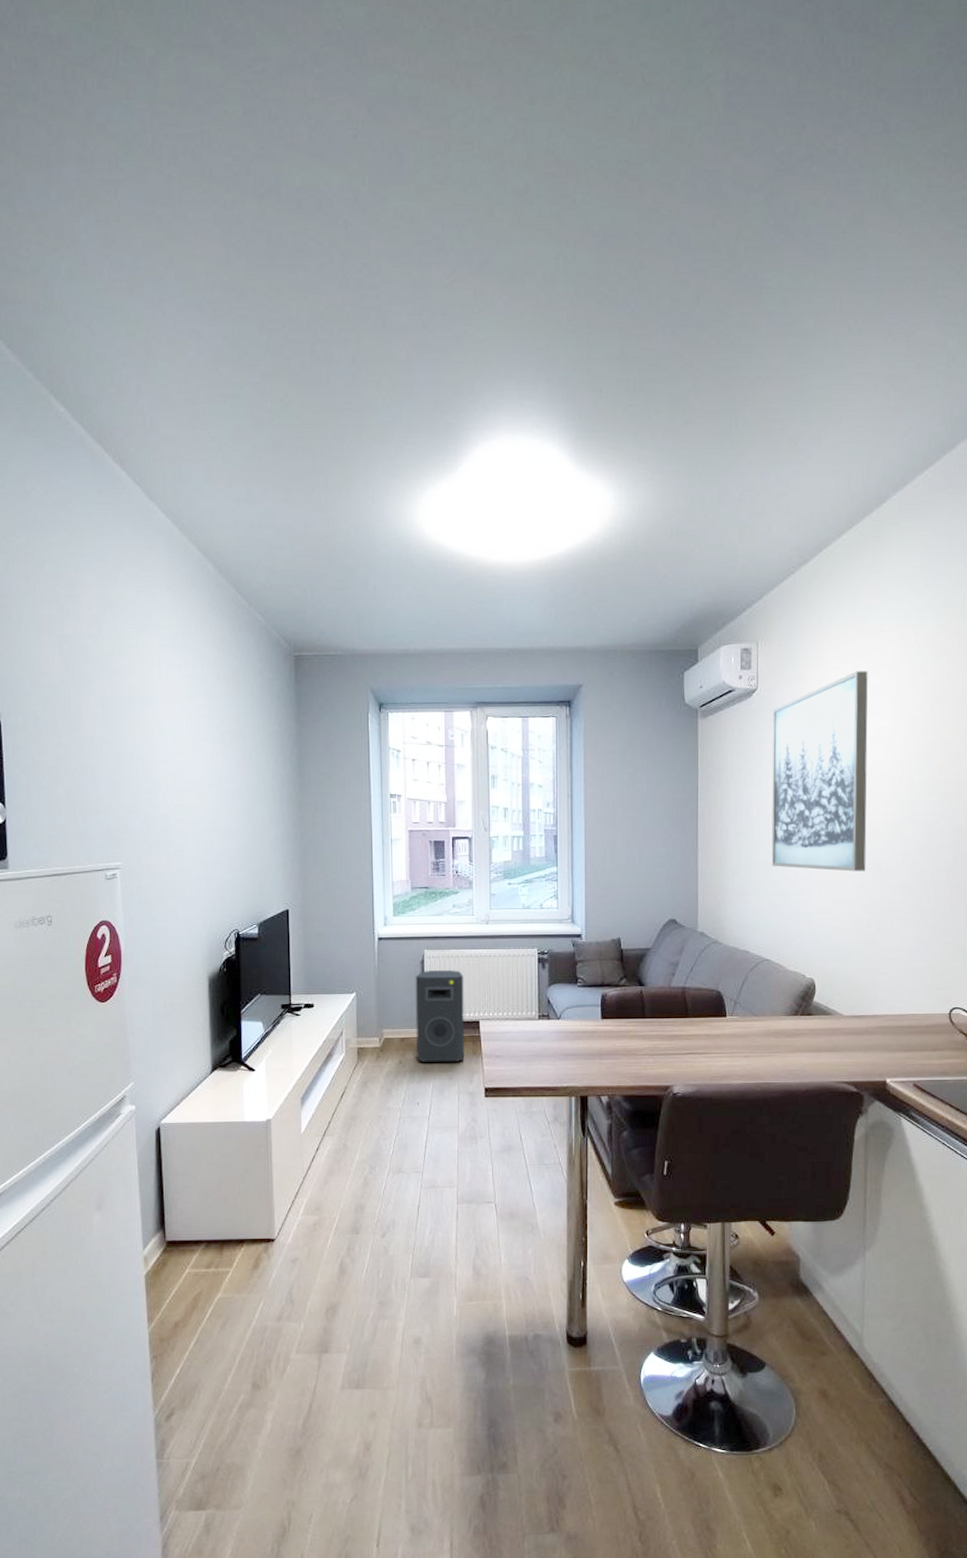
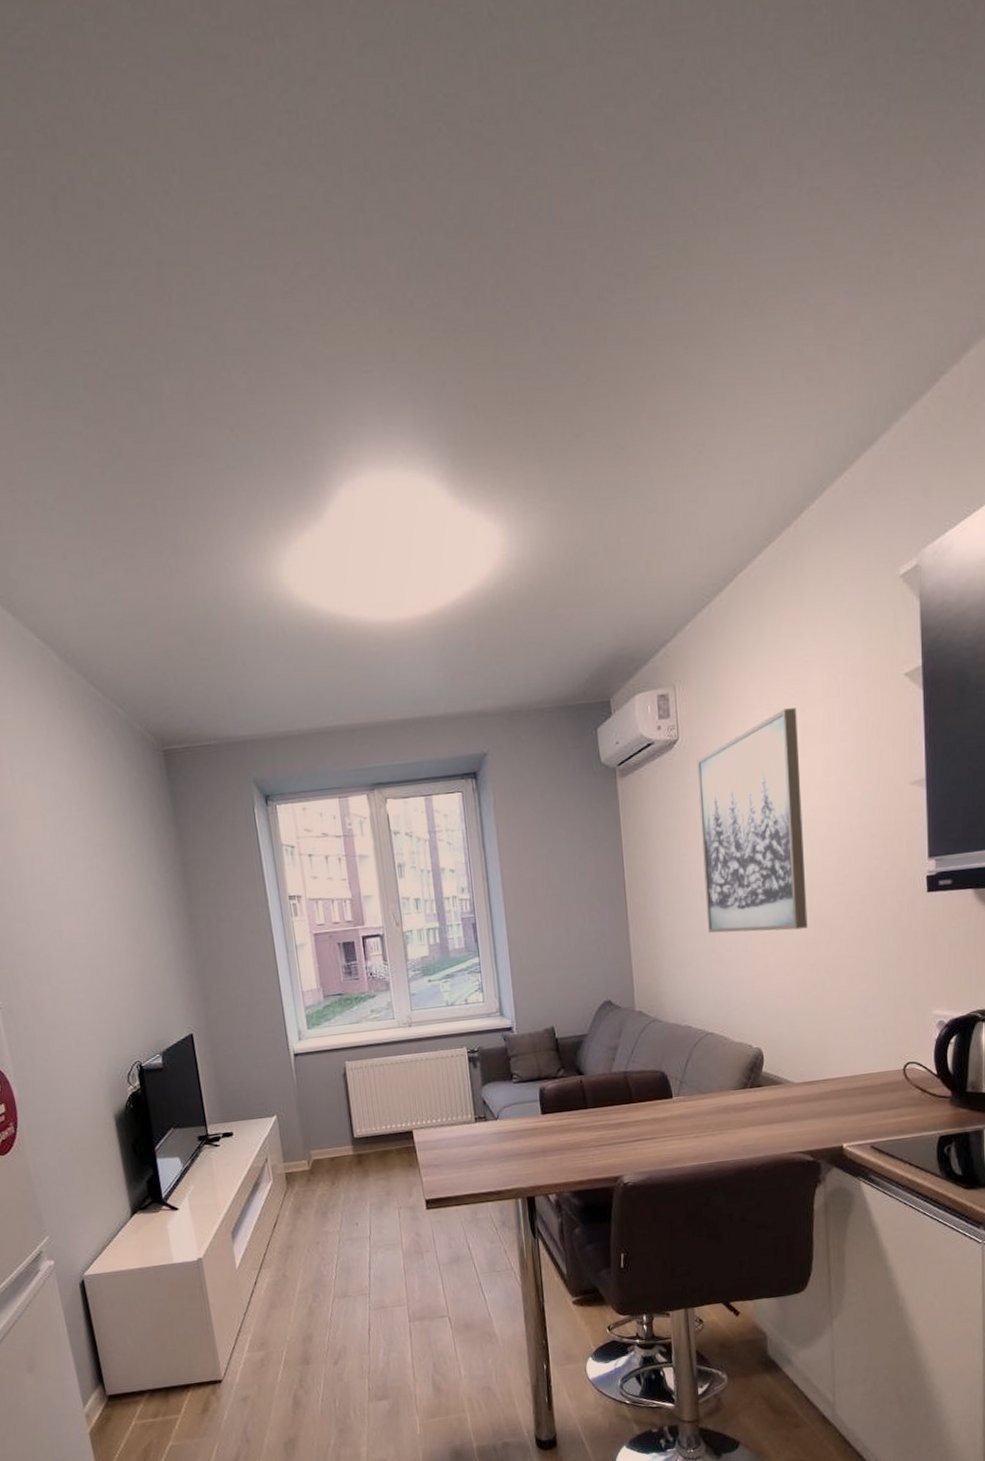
speaker: present [415,970,464,1062] -> none [338,1079,401,1181]

